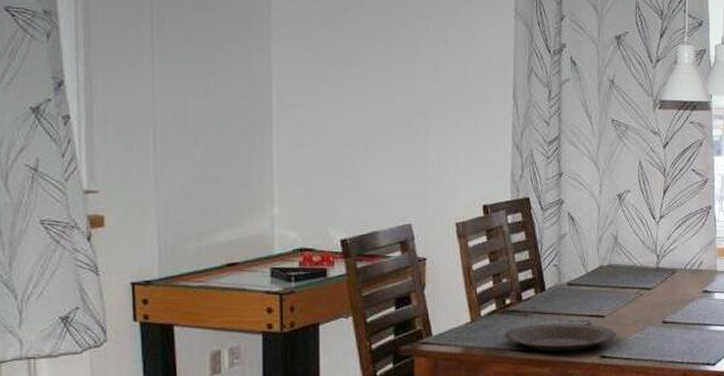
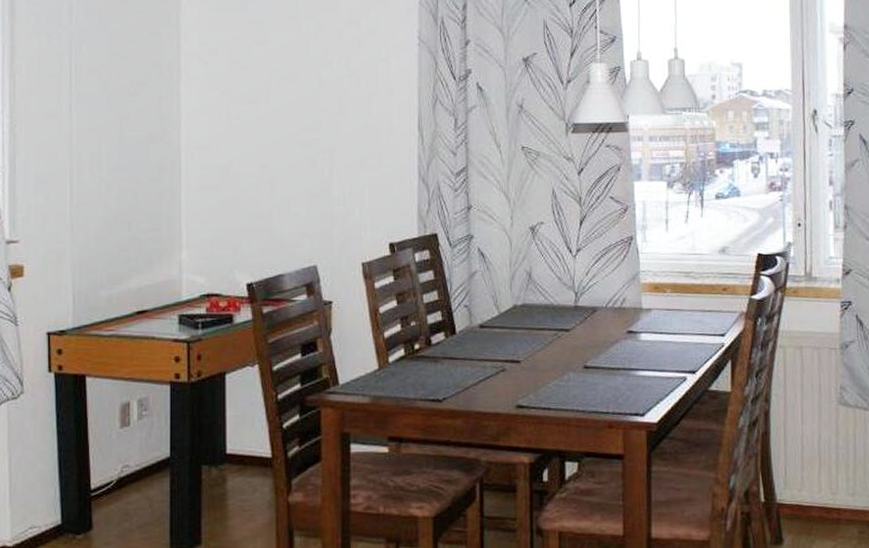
plate: present [505,323,617,352] -> none [414,369,535,402]

